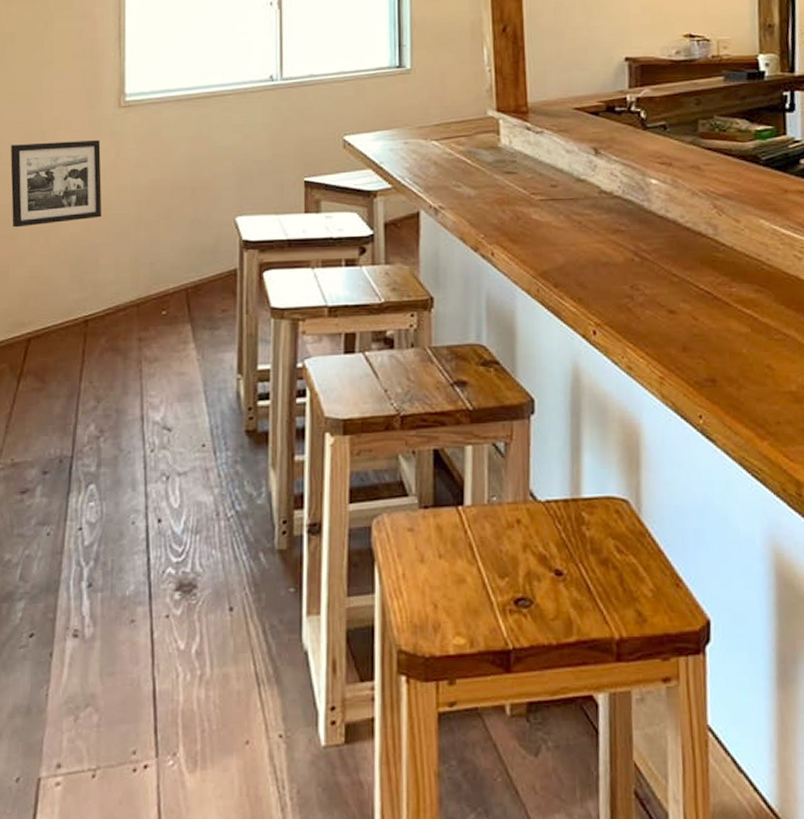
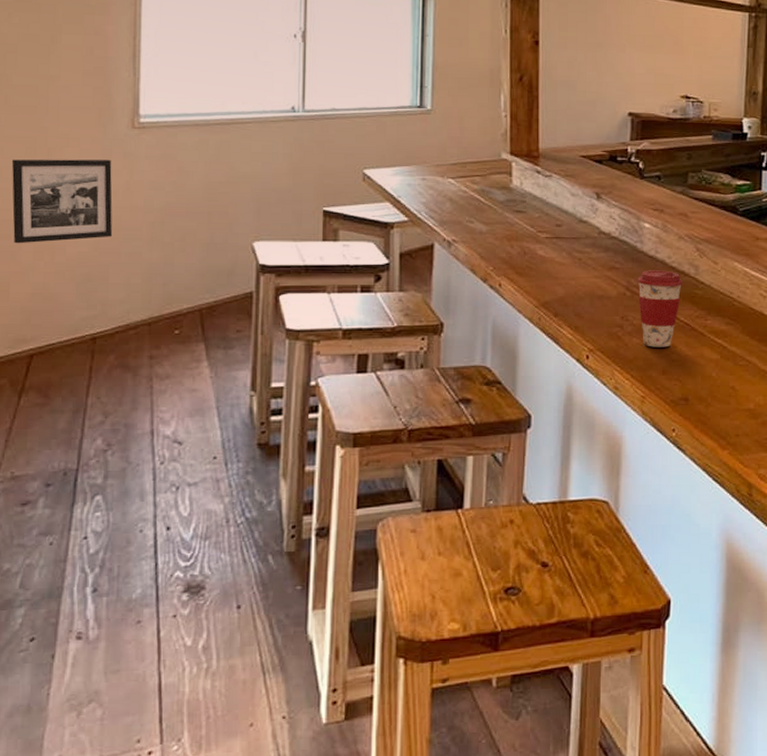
coffee cup: none [647,231,701,320] -> present [637,270,683,347]

